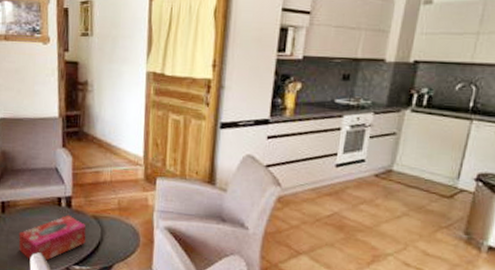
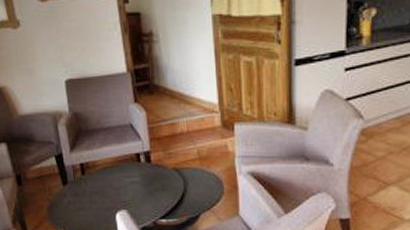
tissue box: present [18,215,87,262] -> none [101,170,170,220]

